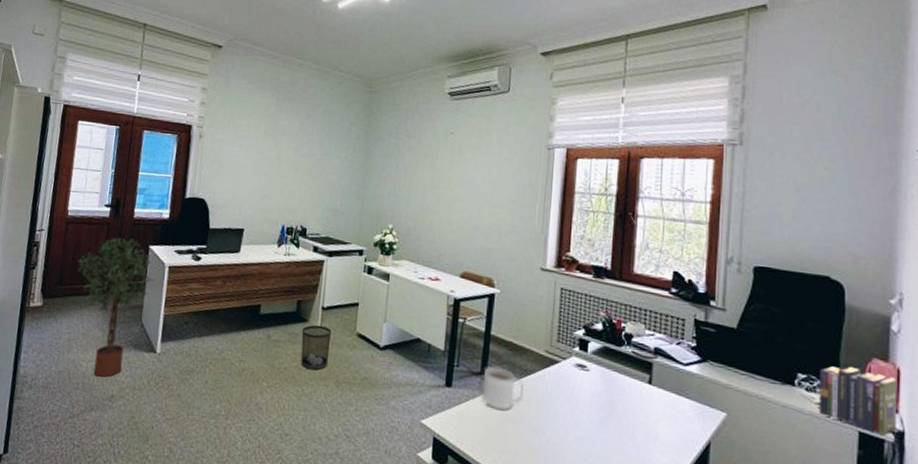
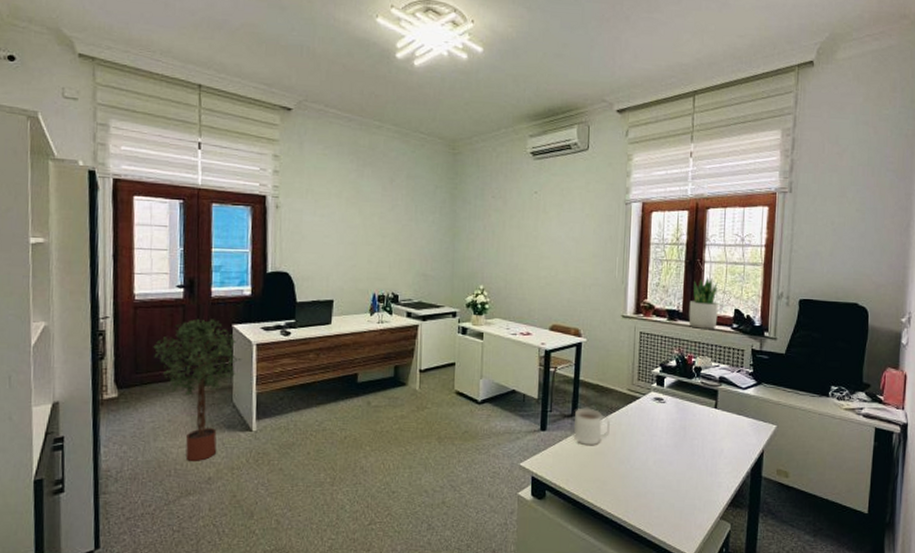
waste bin: present [301,324,332,371] -> none [401,387,431,430]
planter: none [618,233,654,292] -> present [689,277,718,329]
books: present [819,365,898,437] -> none [846,376,905,430]

